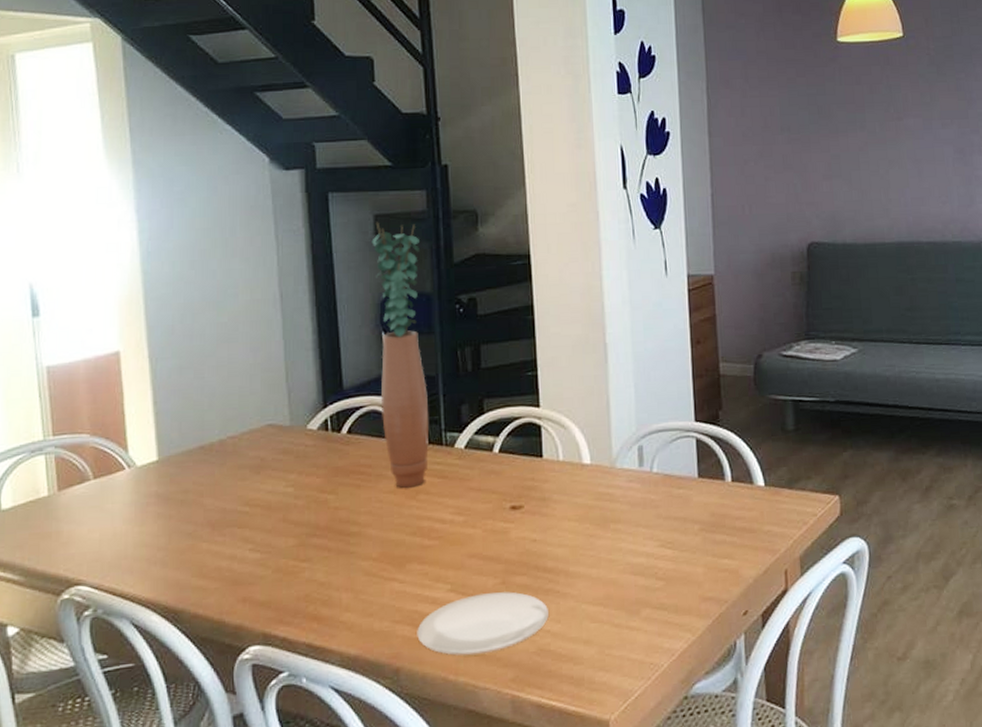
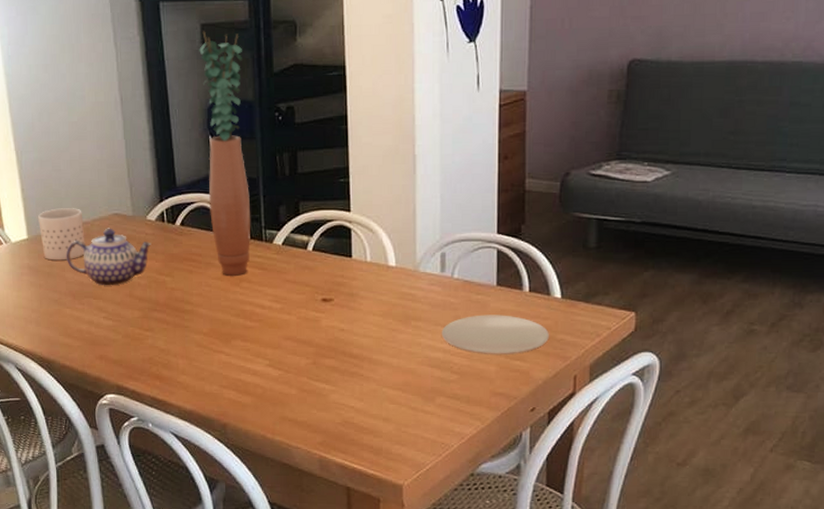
mug: none [173,420,231,485] -> present [38,208,86,261]
teapot: none [205,441,312,510] -> present [66,228,152,285]
plate: present [417,592,548,656] -> none [240,371,353,420]
plate: none [643,509,756,556] -> present [441,315,549,356]

